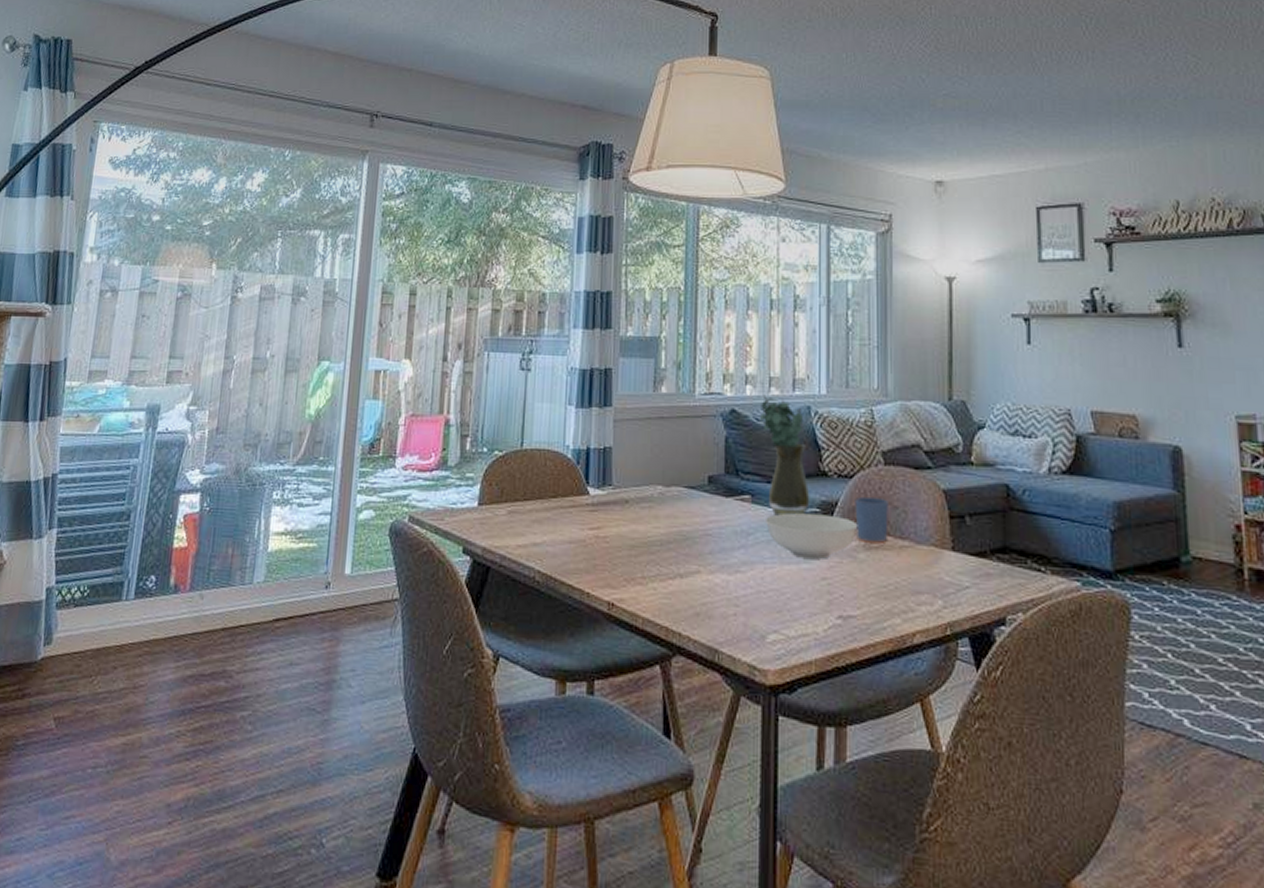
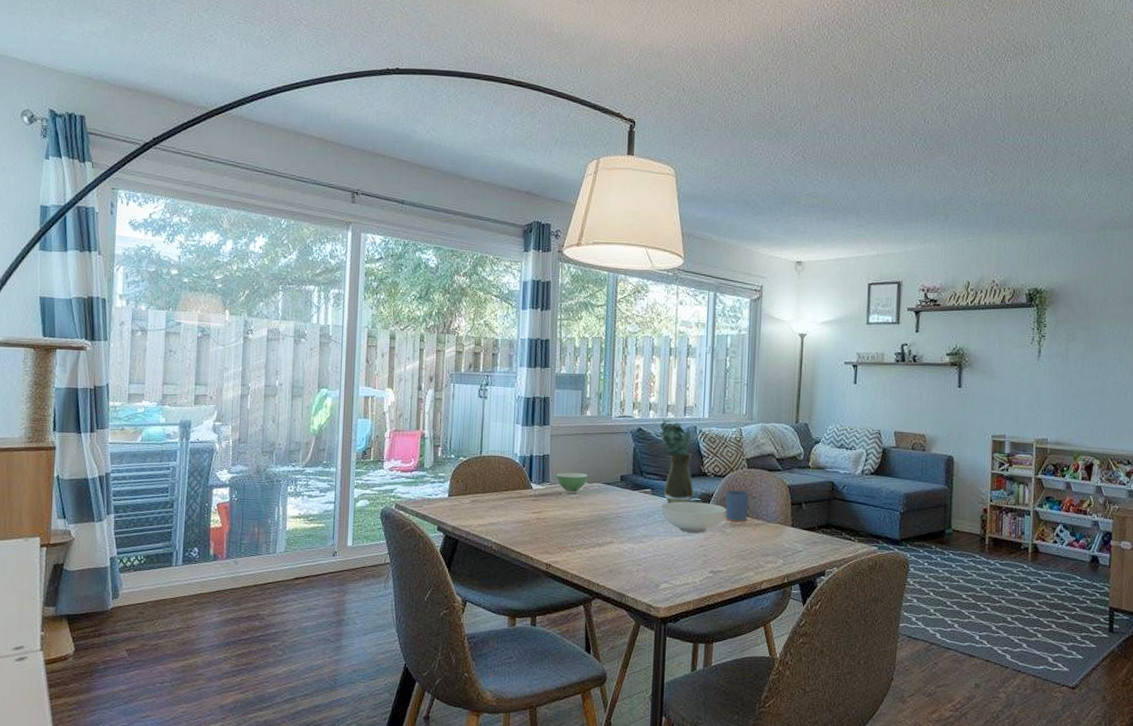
bowl: none [621,471,665,501] -> present [556,472,589,493]

